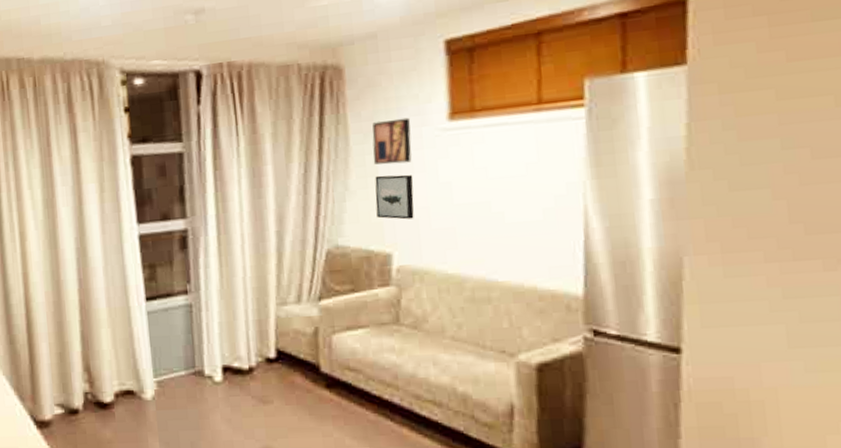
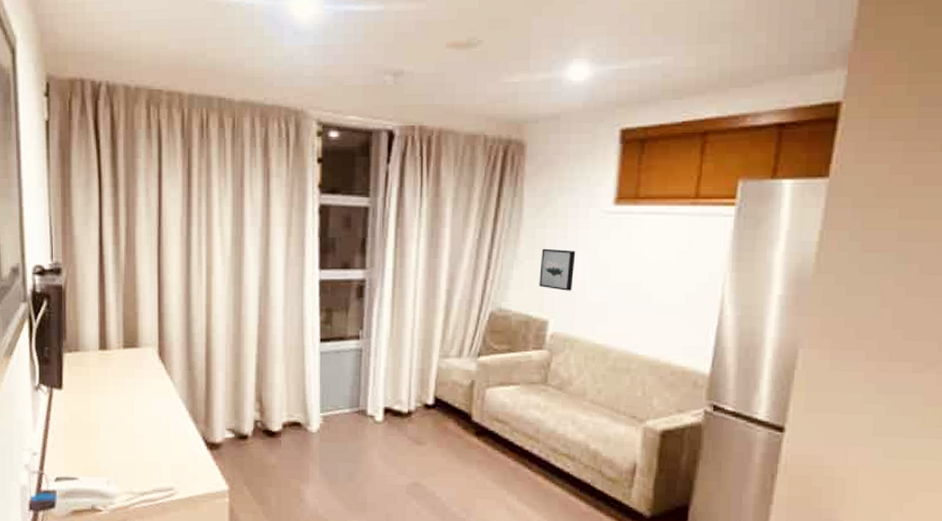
wall art: present [372,117,412,165] -> none [542,197,581,239]

